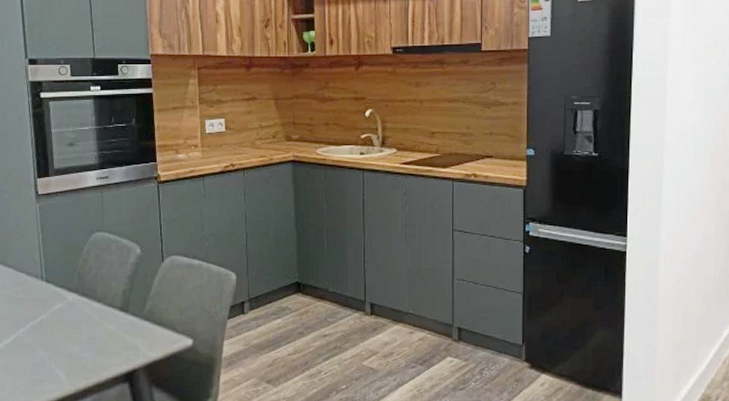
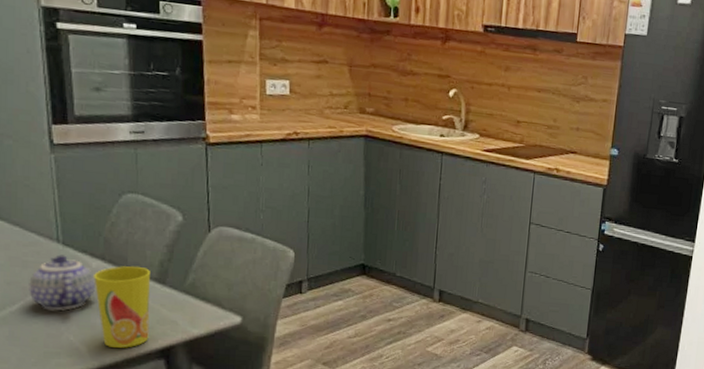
teapot: none [20,291,71,342] -> present [29,255,95,311]
cup: none [70,297,116,374] -> present [94,266,151,348]

